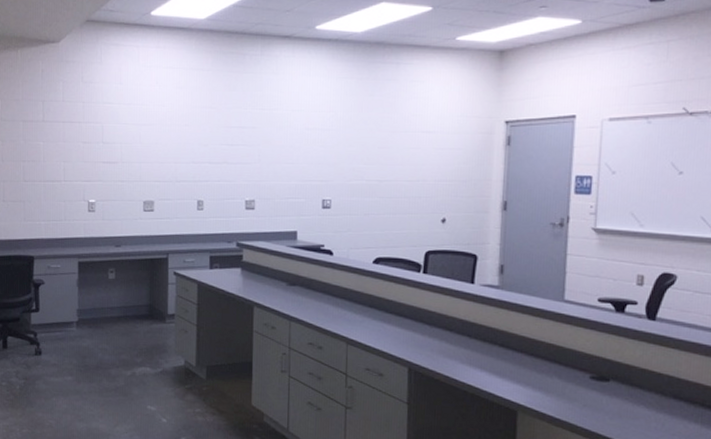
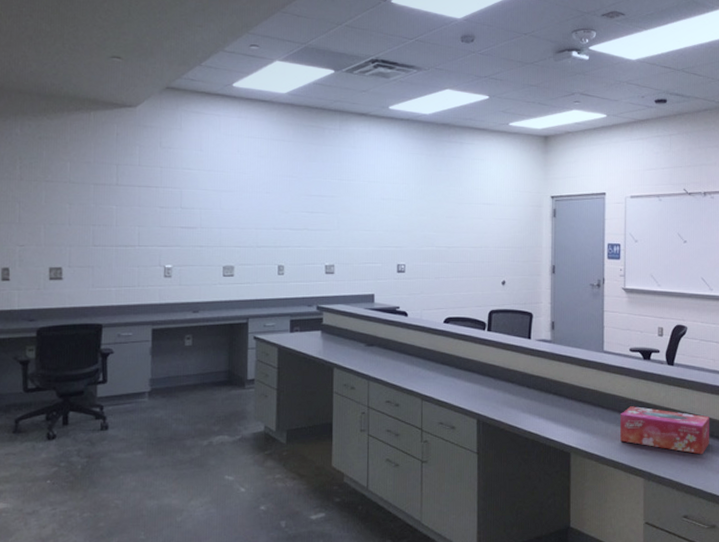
tissue box: none [580,364,701,426] -> present [619,406,709,455]

